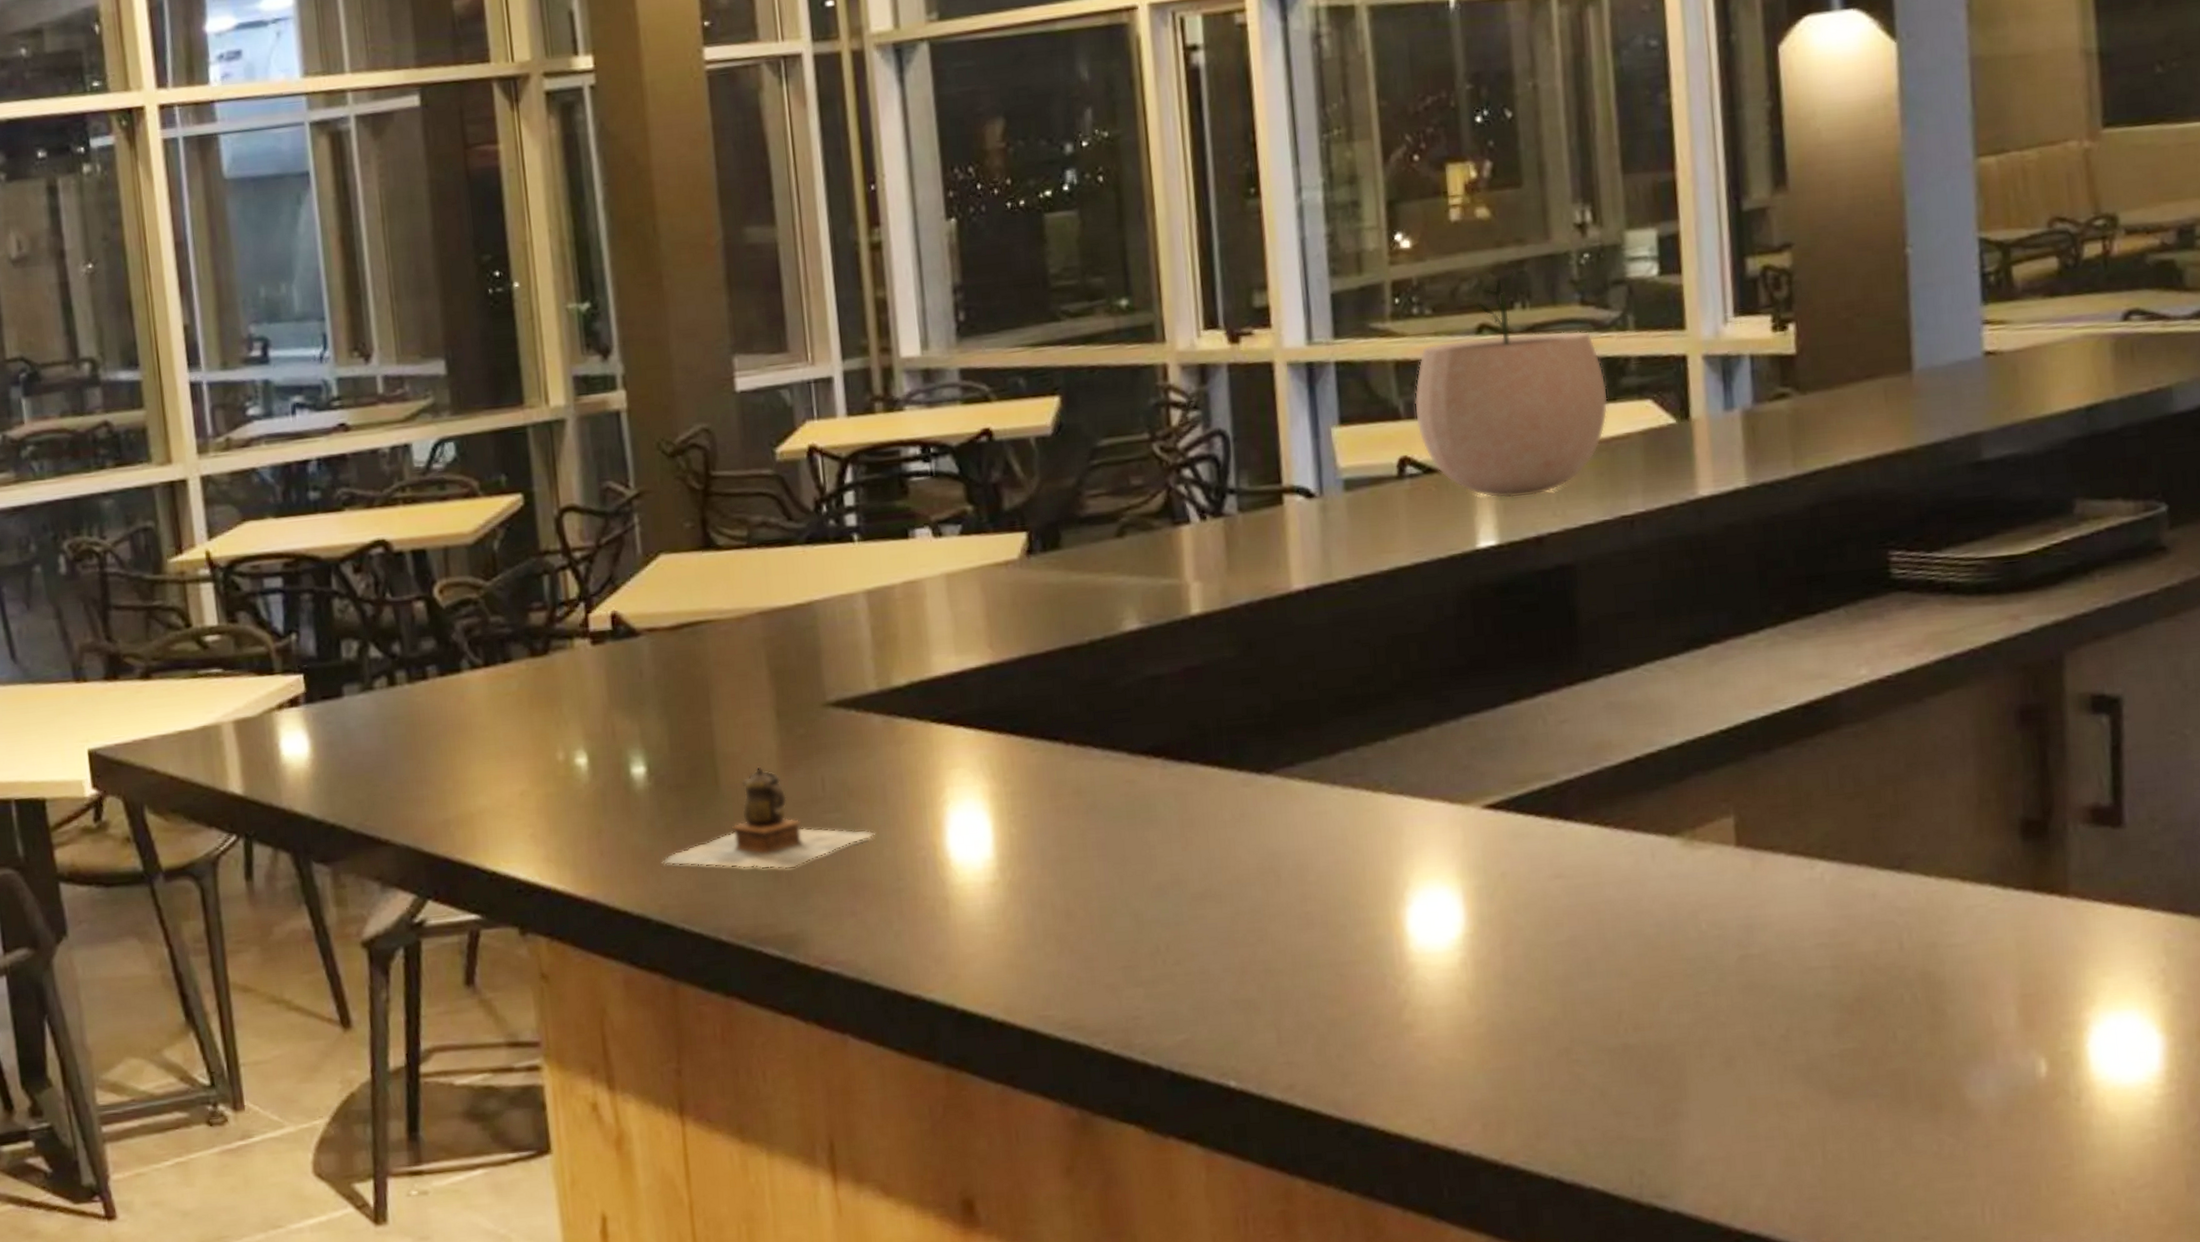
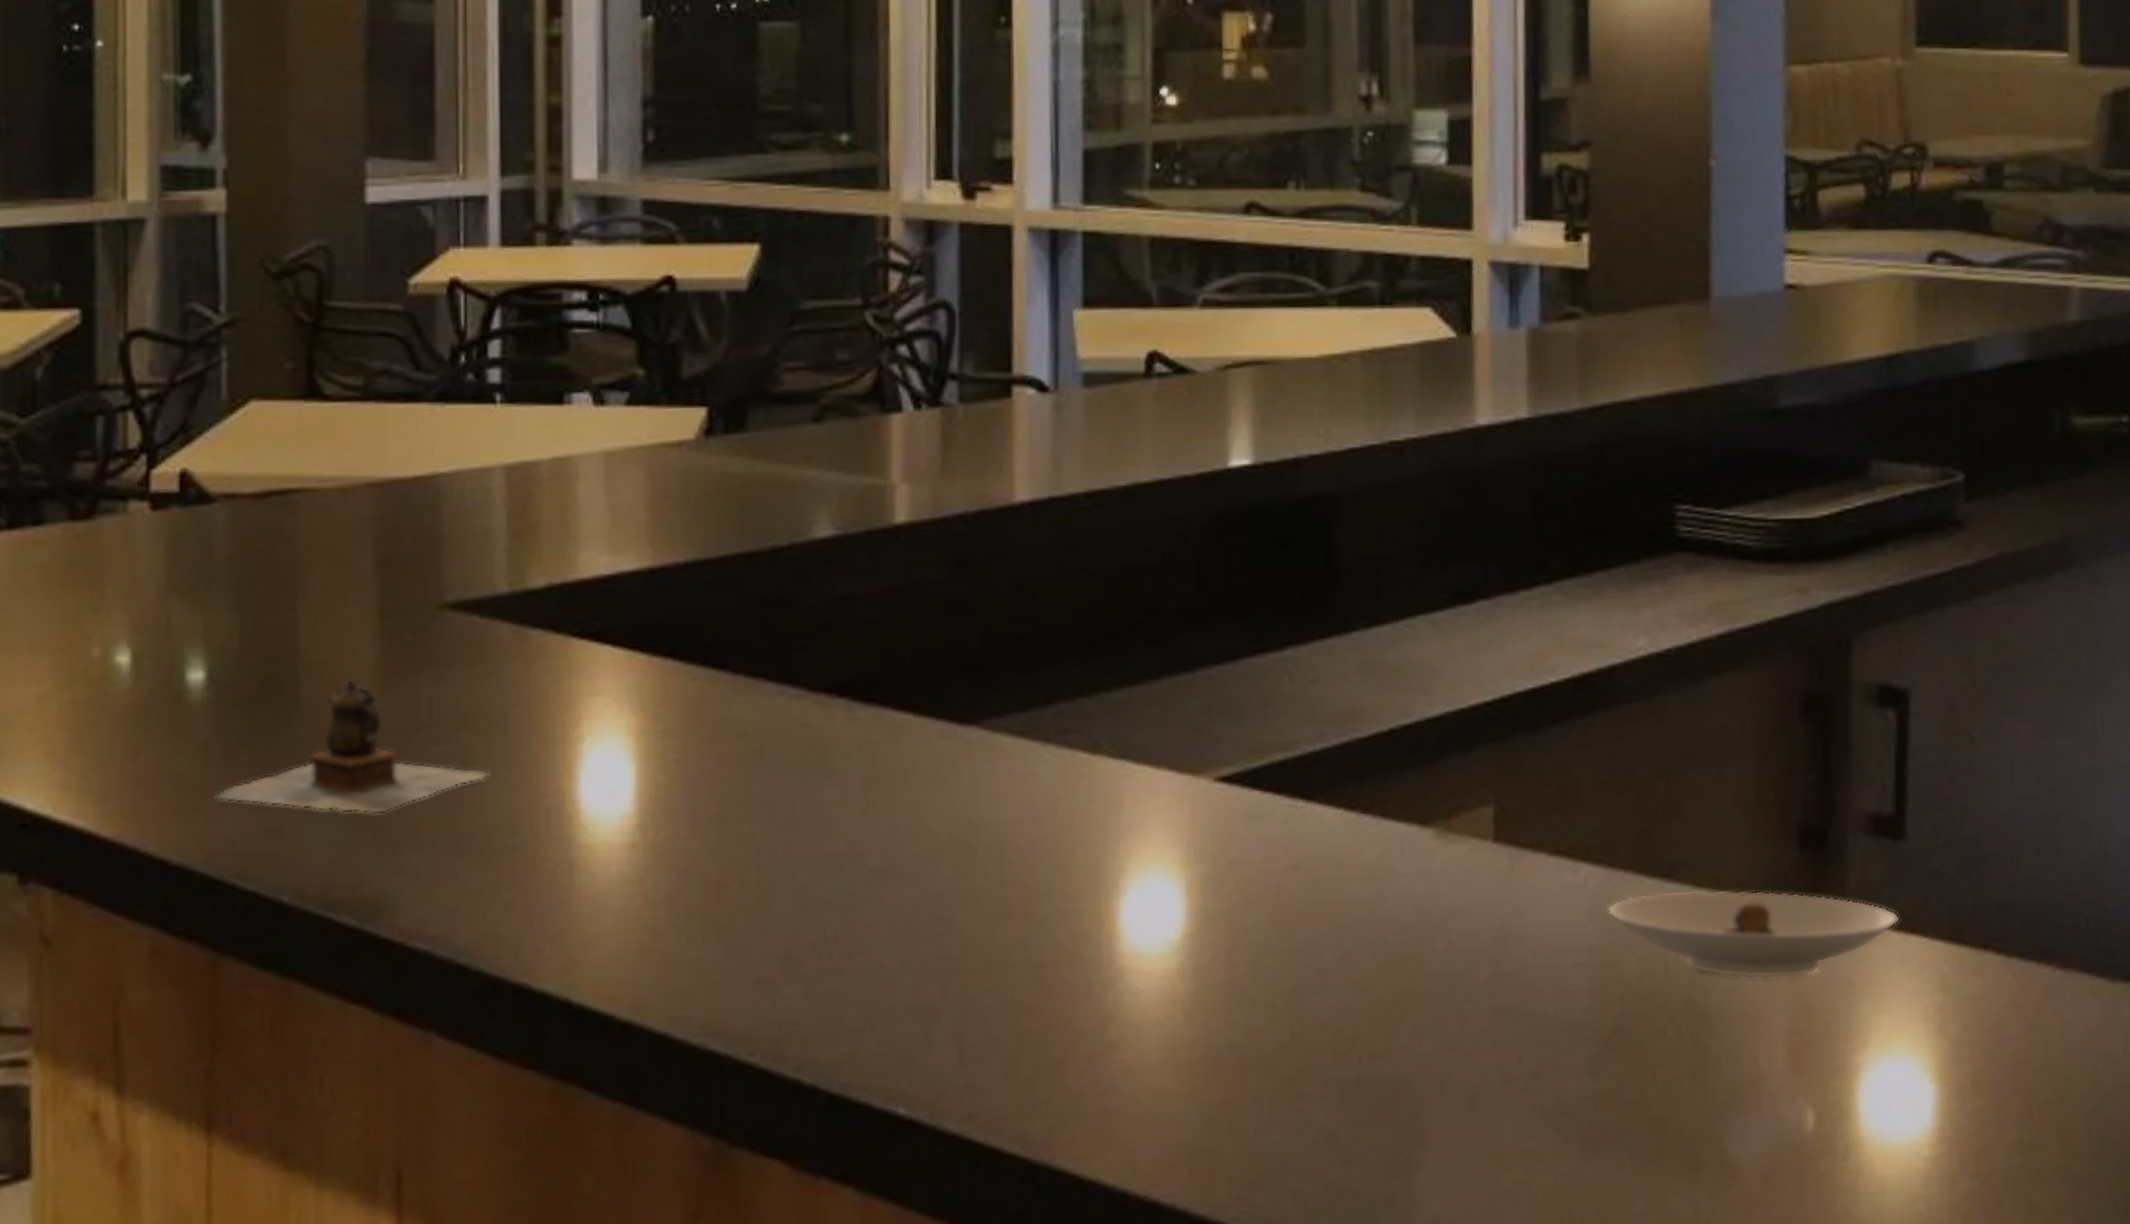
plant pot: present [1414,271,1608,498] -> none [1168,143,1384,410]
saucer: none [1844,876,2120,951] -> present [1608,890,1899,979]

